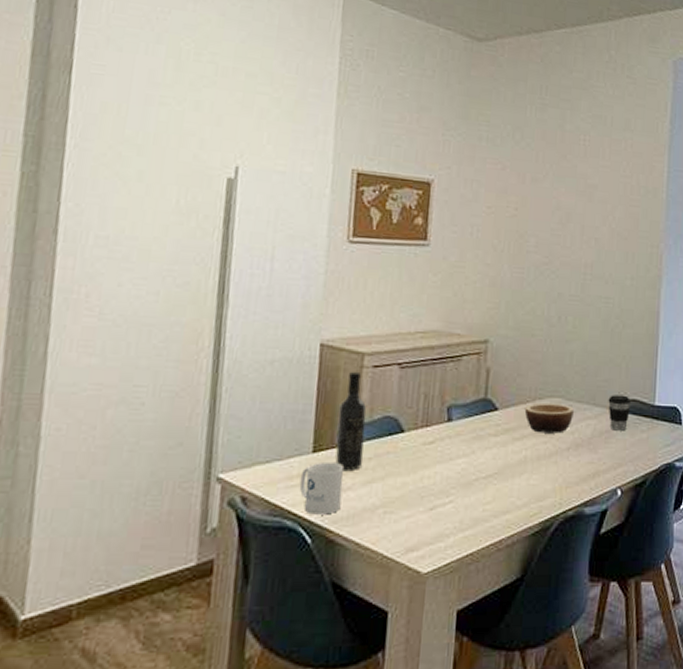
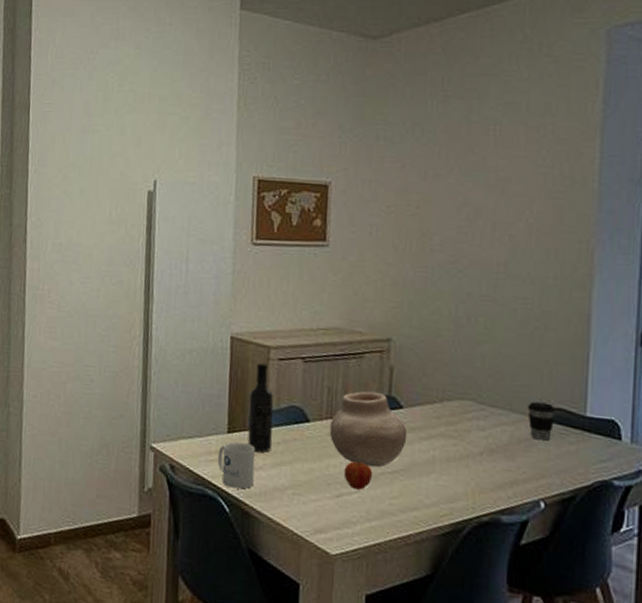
vase: none [424,395,502,474] -> present [329,391,408,468]
apple: none [438,470,467,499] -> present [343,461,372,490]
bowl: present [524,402,574,434] -> none [431,404,487,437]

